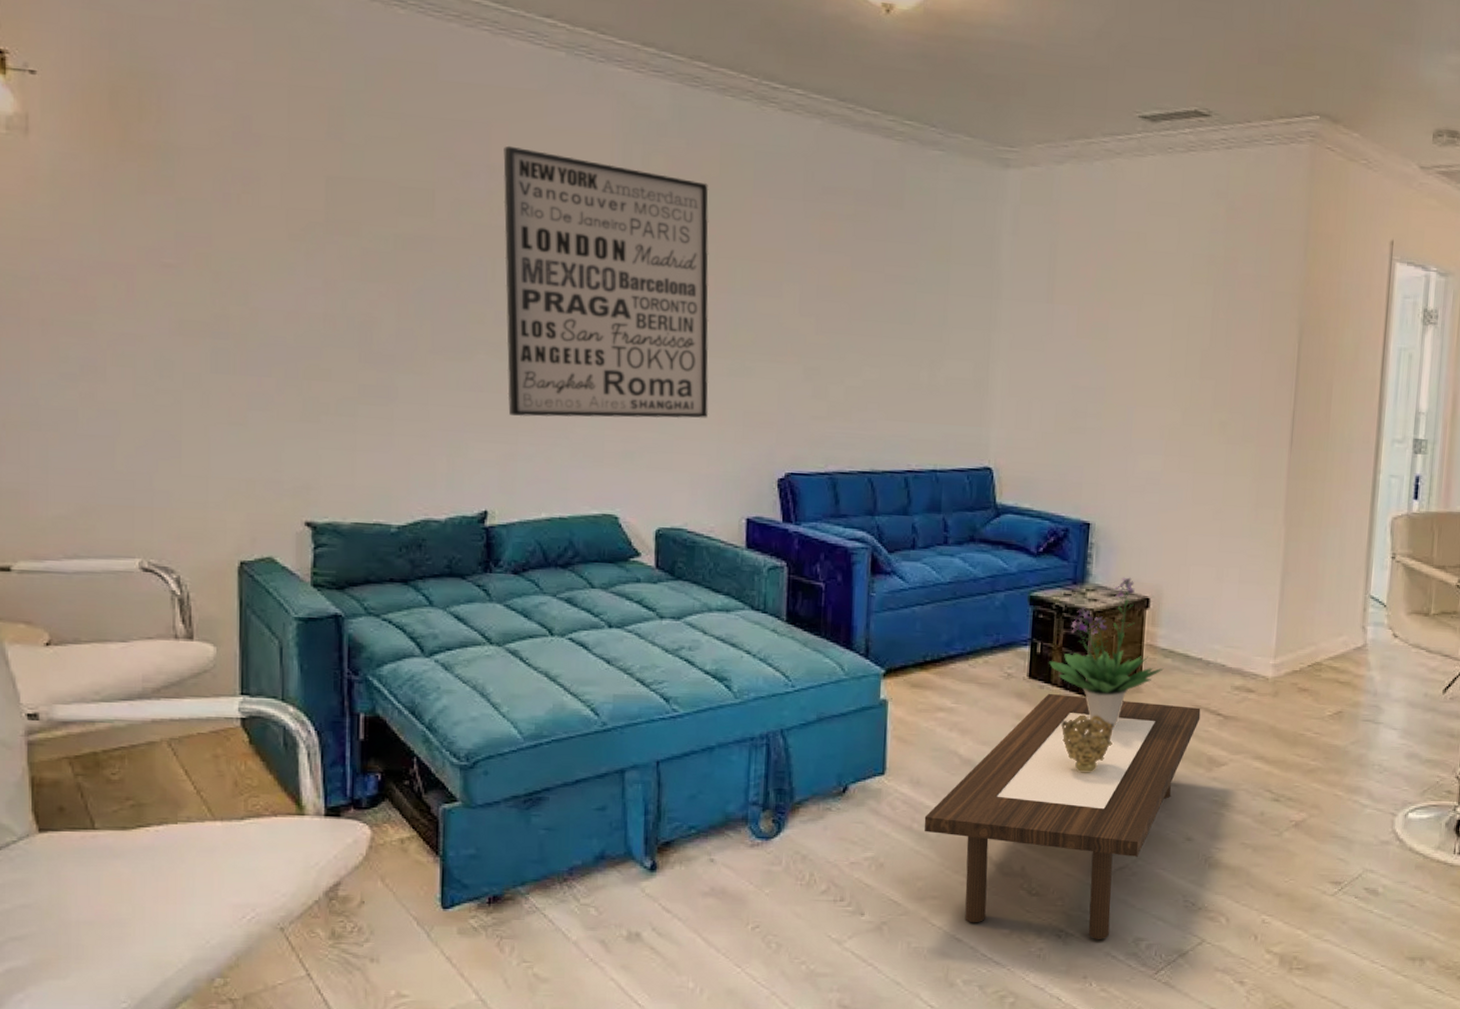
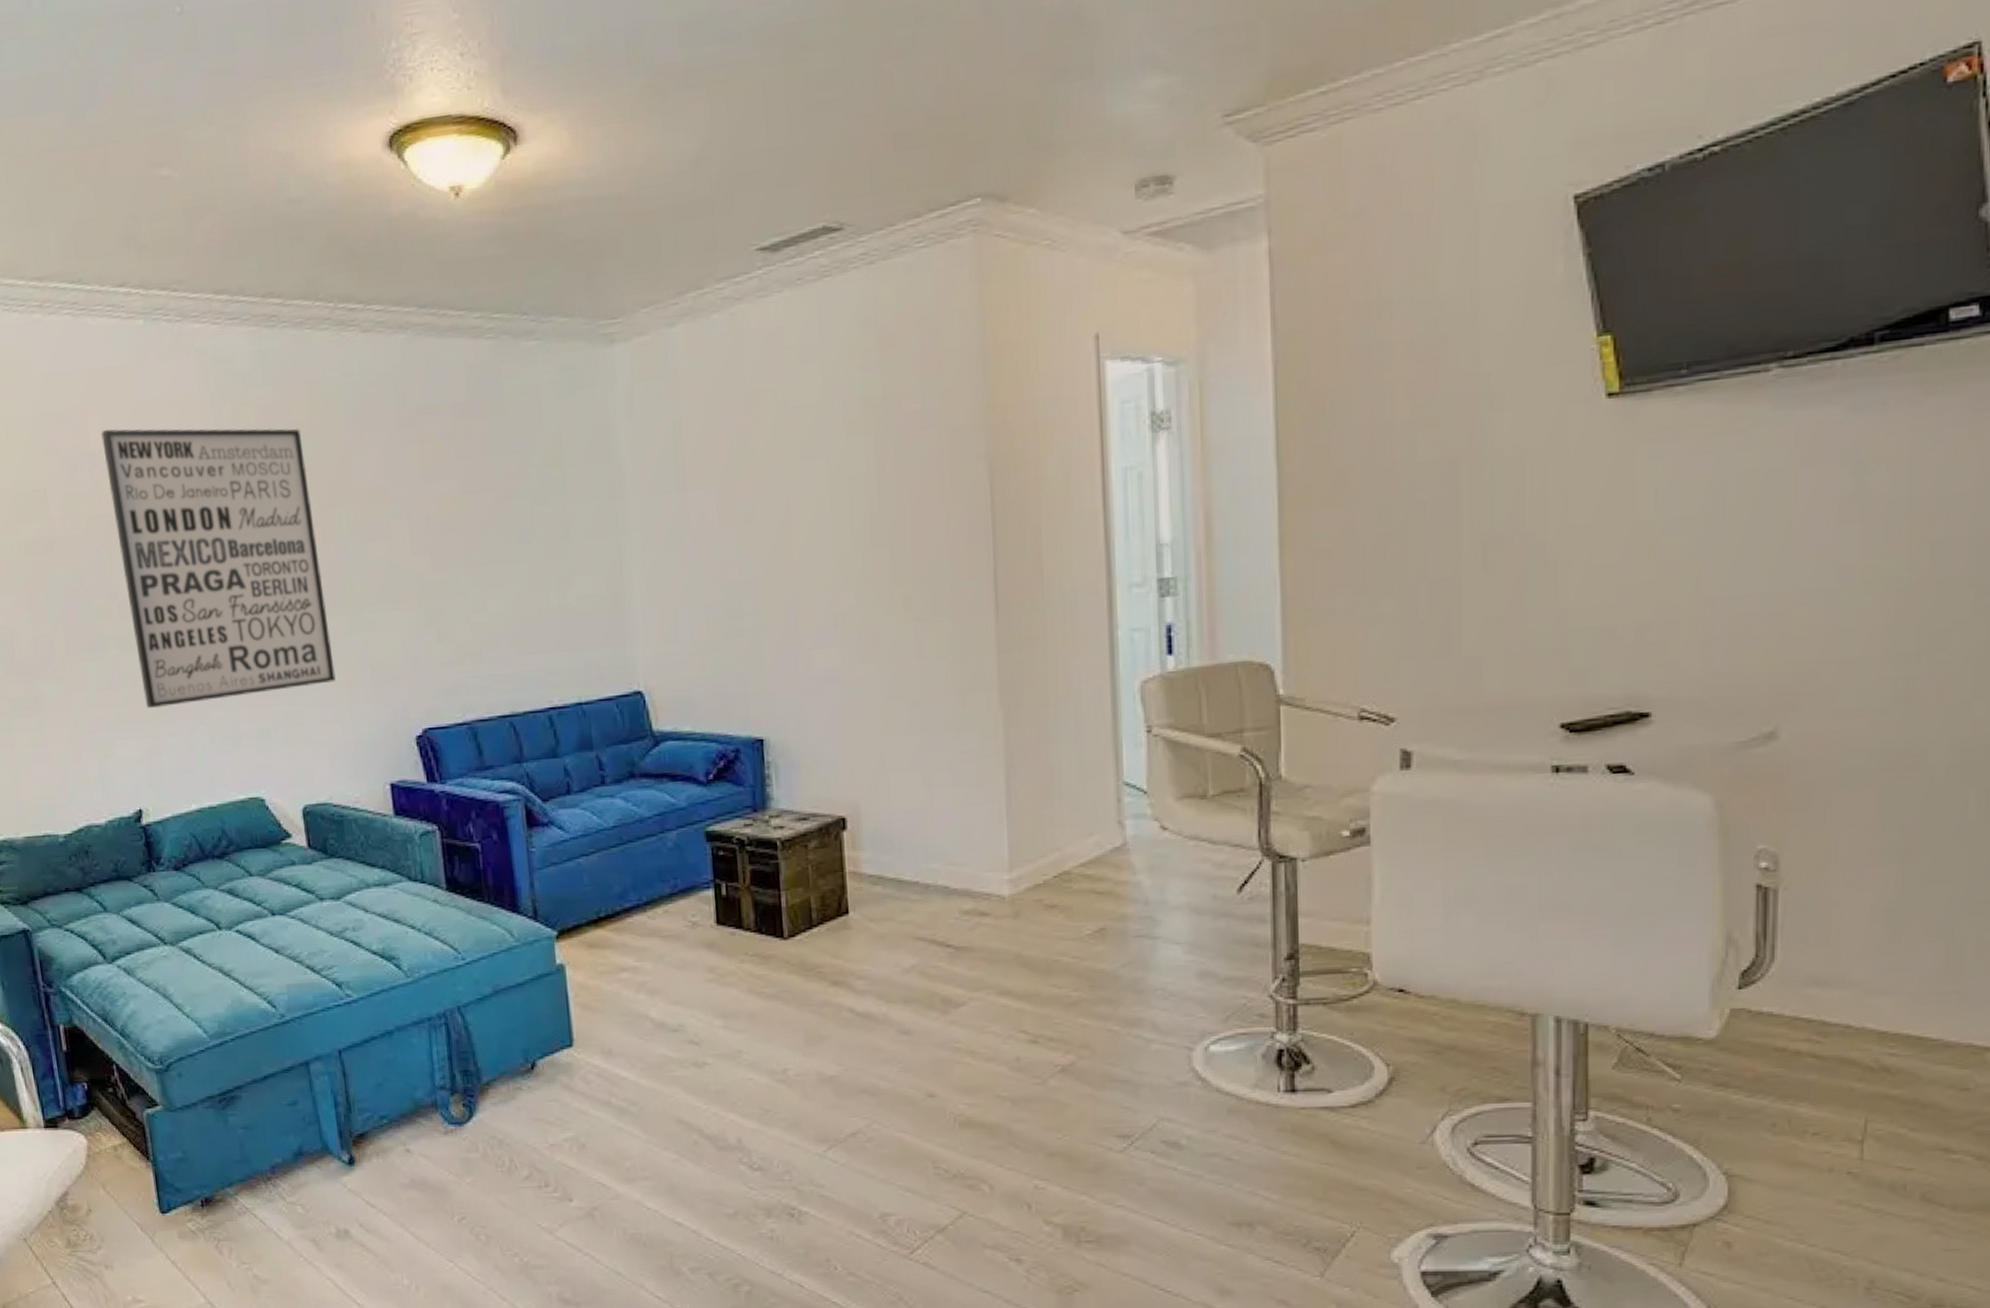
coffee table: present [924,693,1201,939] -> none [622,939,926,1217]
potted plant: present [1049,577,1164,727] -> none [738,796,874,973]
decorative bowl: present [1061,714,1114,773] -> none [761,960,824,1028]

